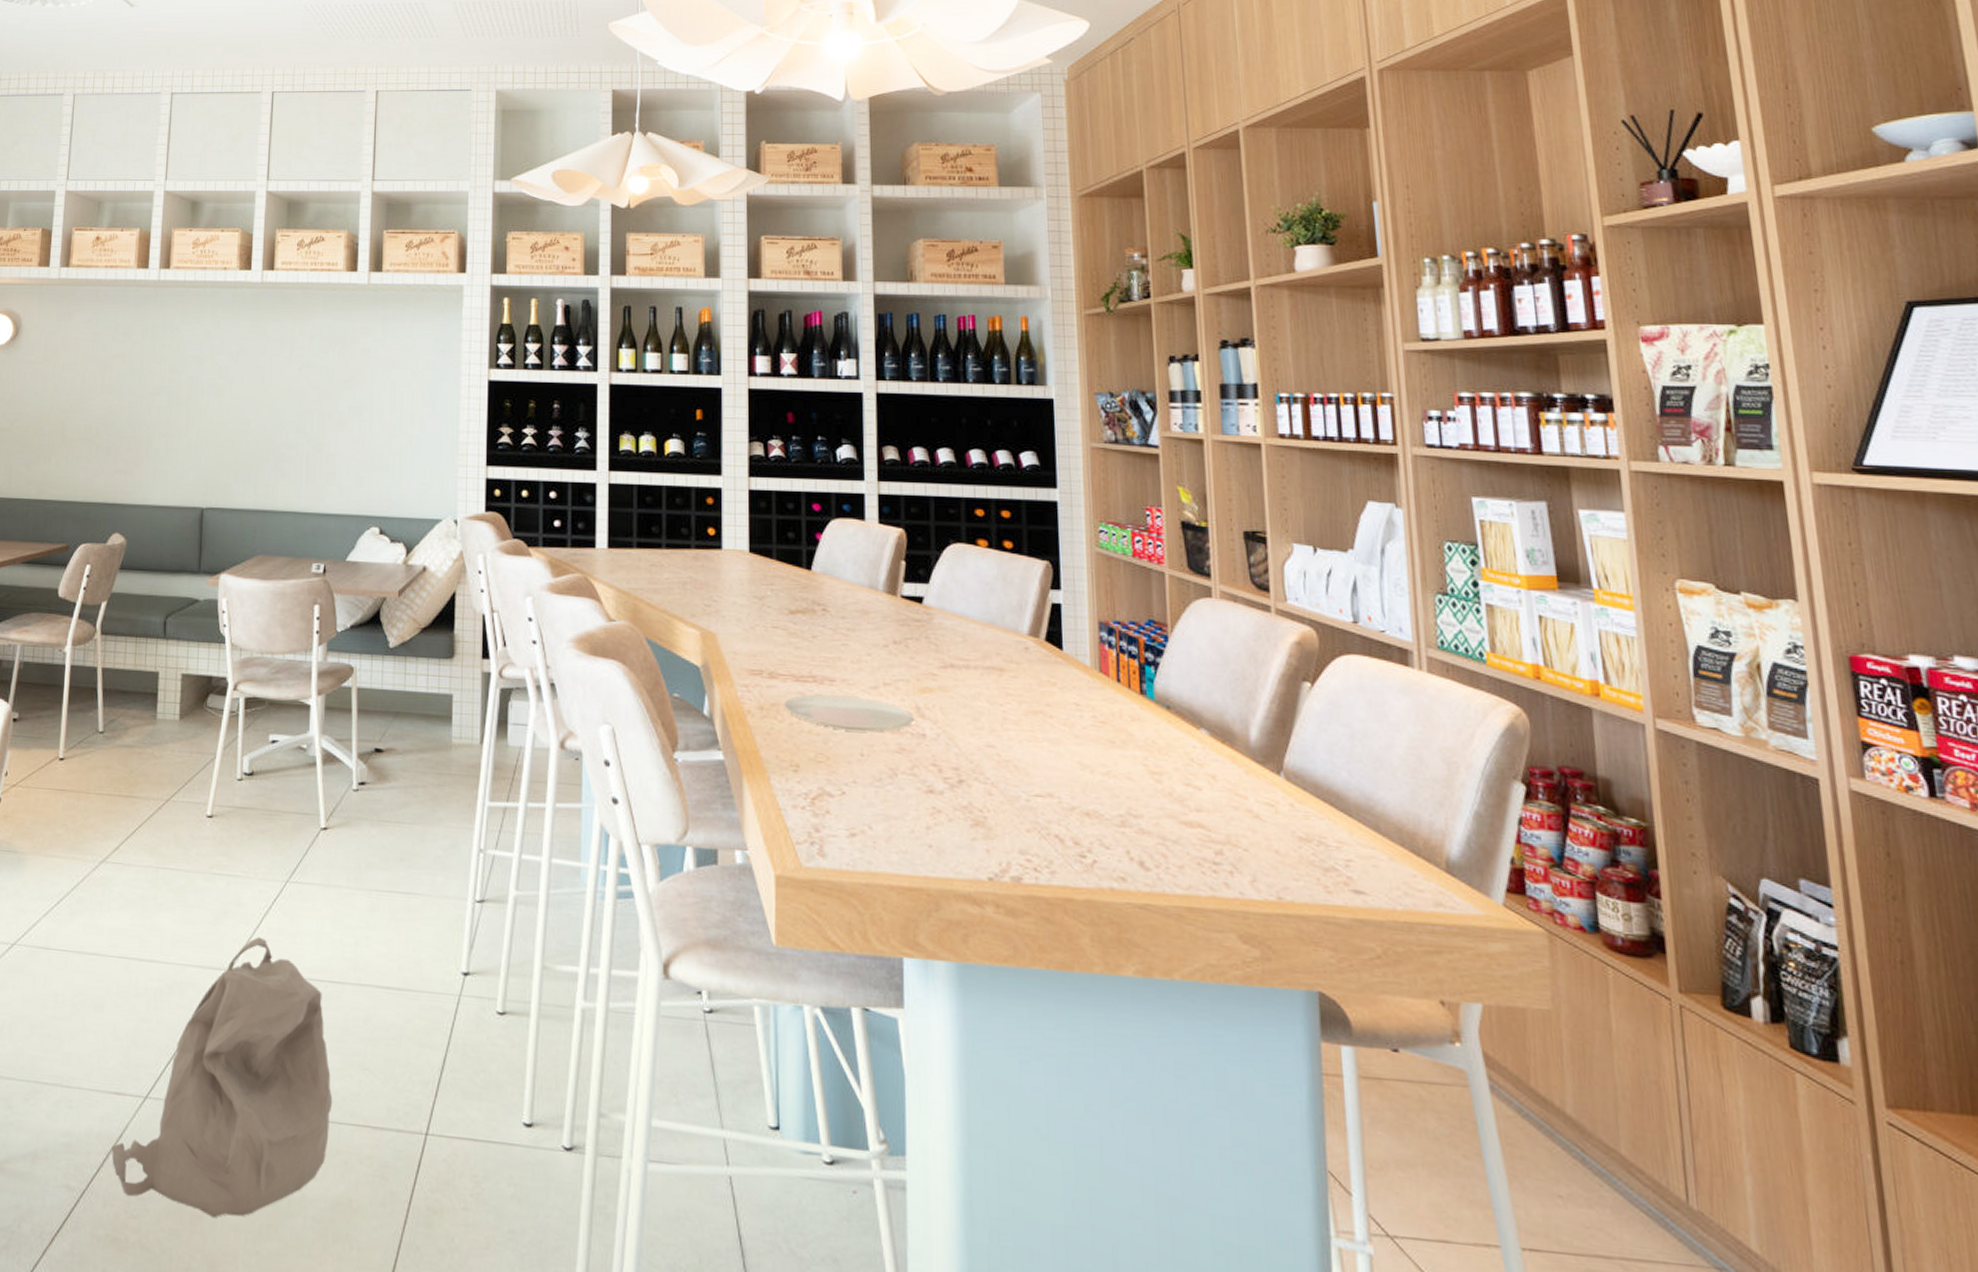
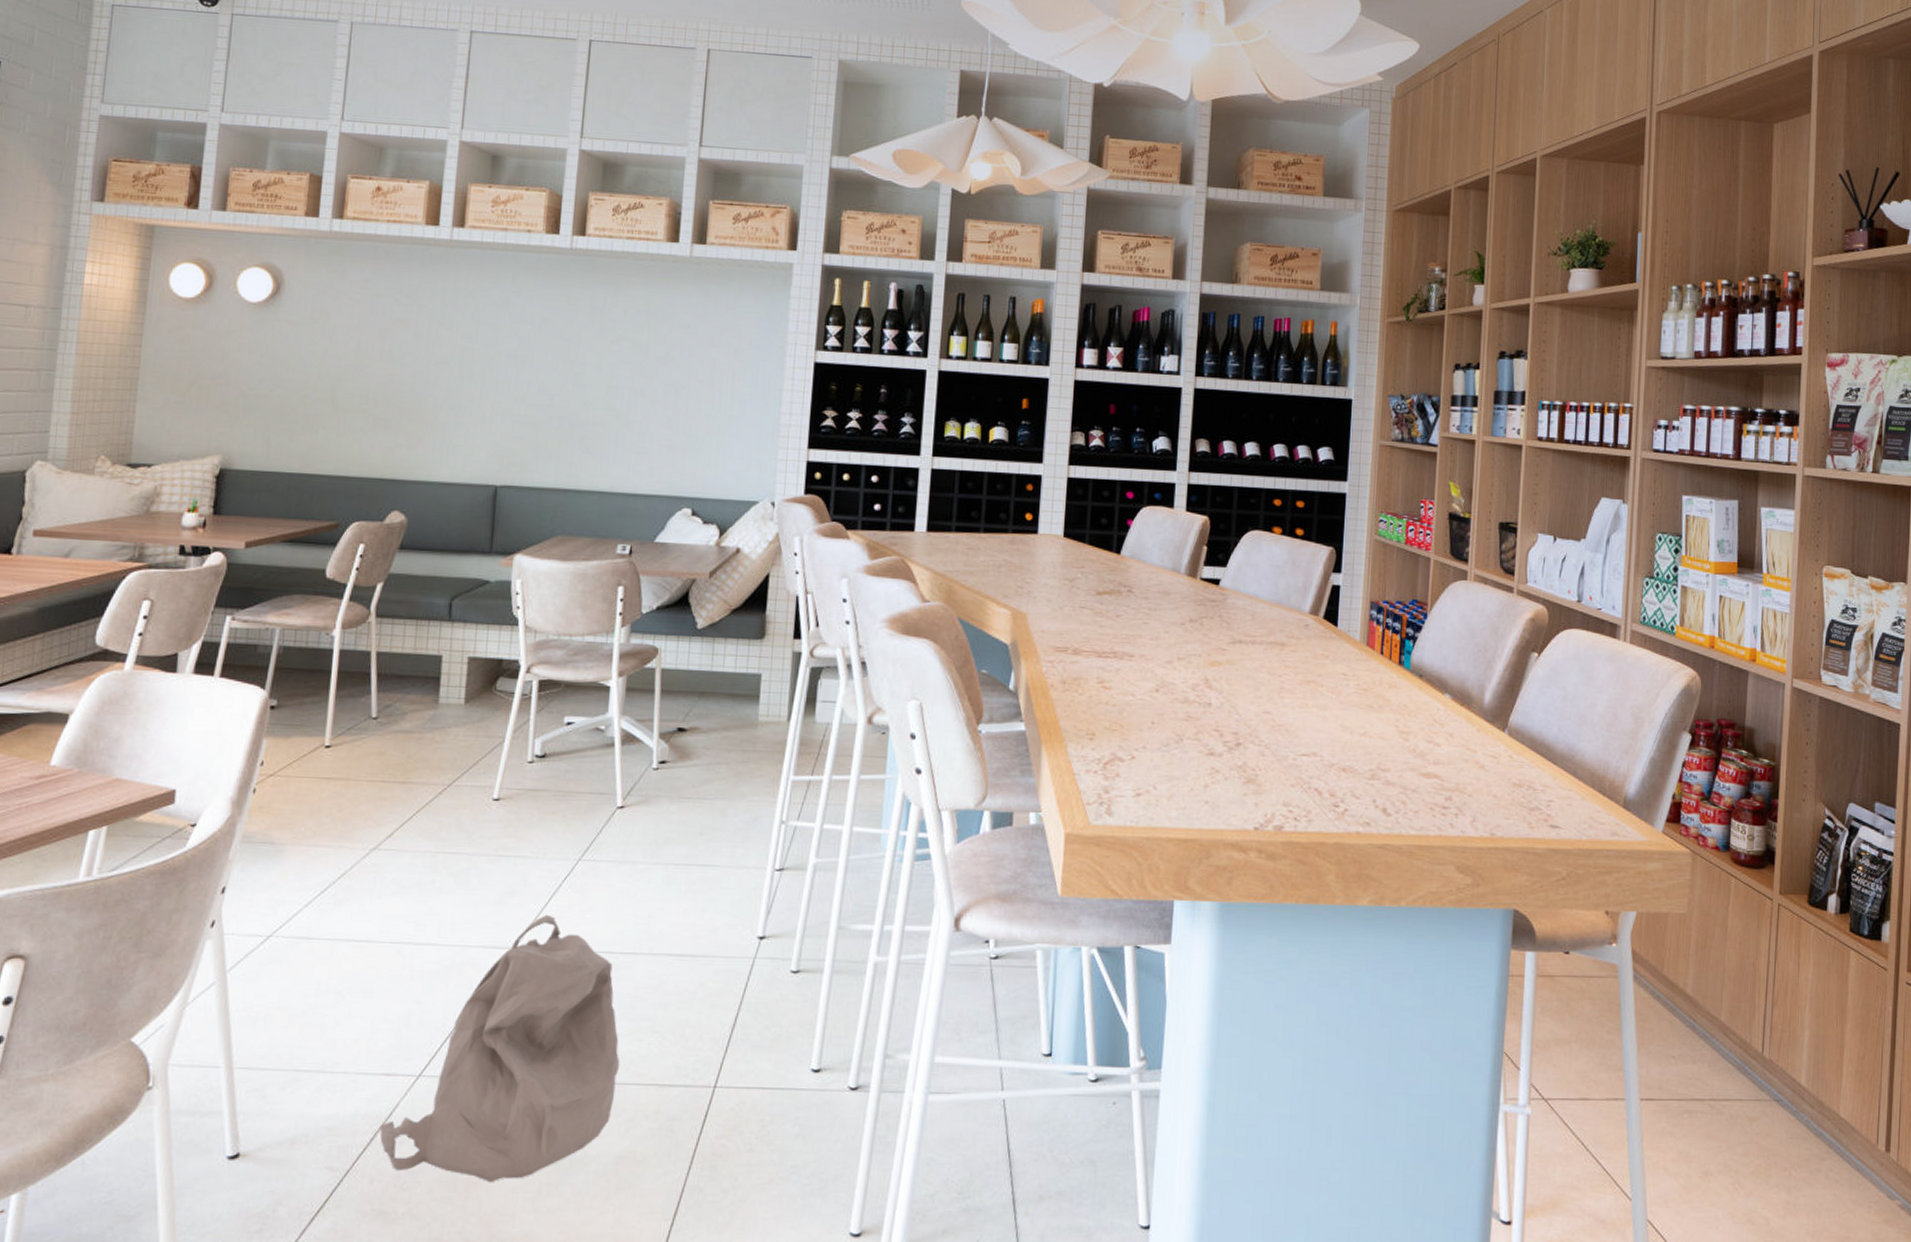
plate: present [784,694,914,732] -> none [1085,669,1202,702]

